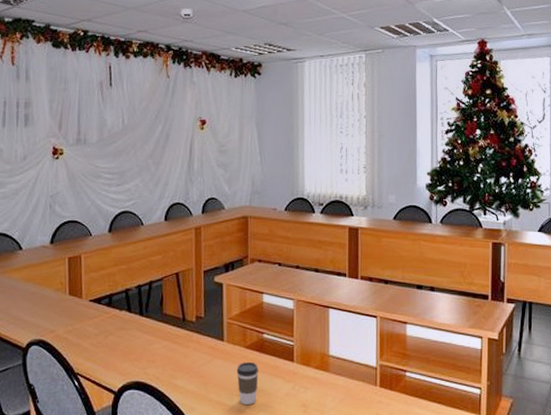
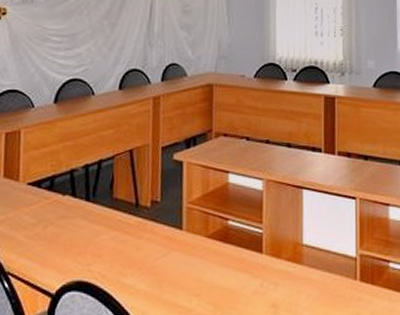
coffee cup: present [236,361,259,404] -> none [196,254,223,306]

